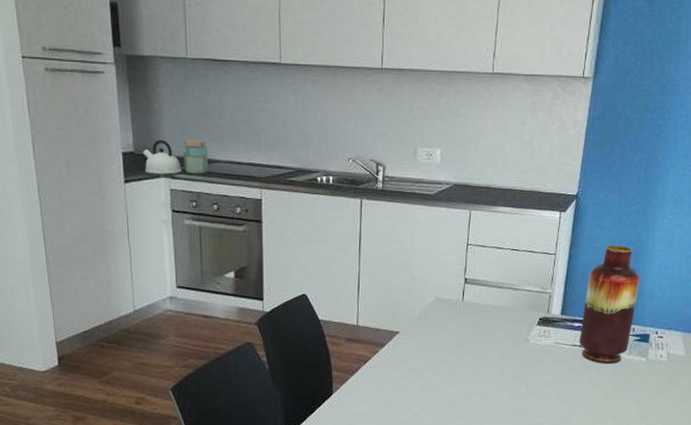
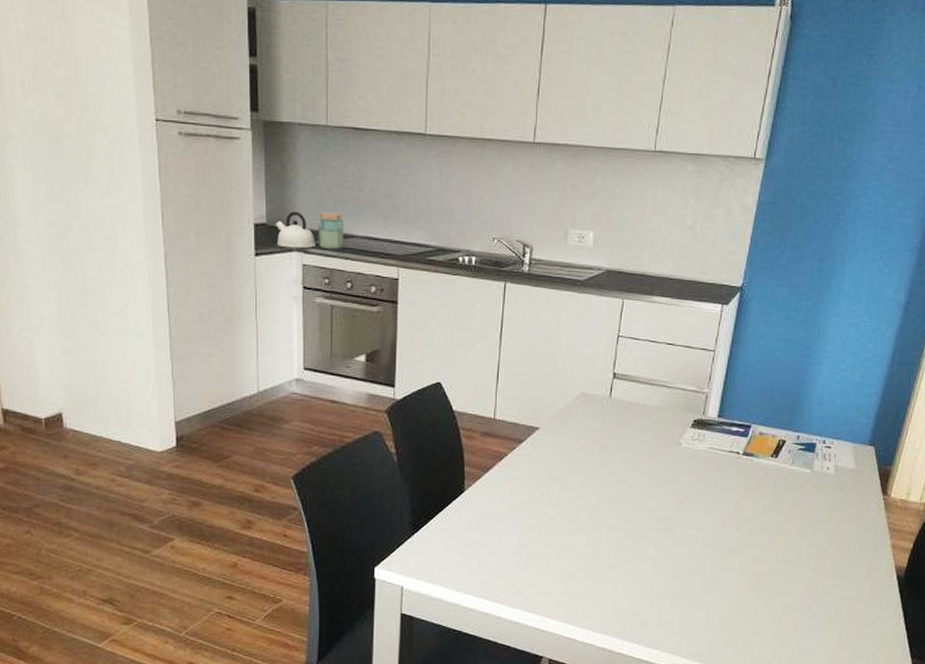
vase: present [579,245,640,364] -> none [736,343,808,474]

